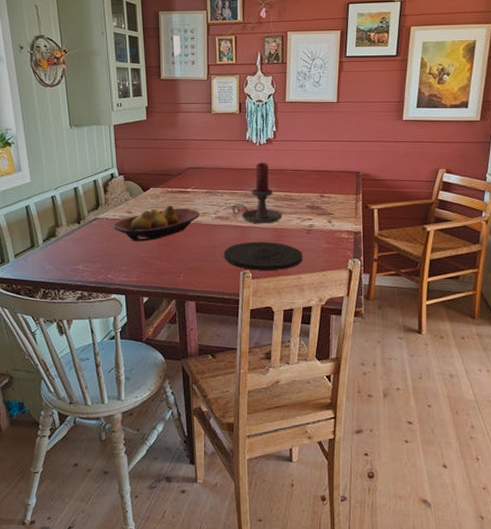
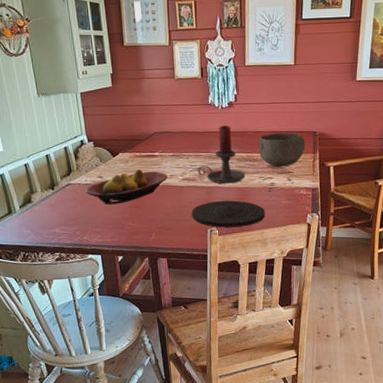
bowl: none [297,172,348,208] -> present [258,133,305,167]

